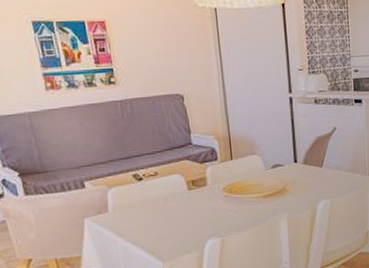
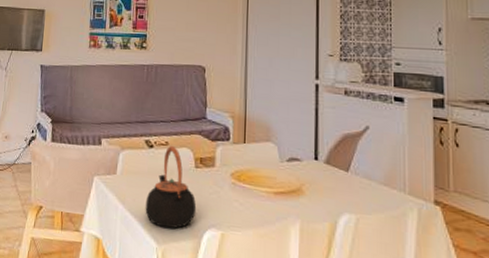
teapot: none [144,175,196,248] -> present [145,146,197,229]

